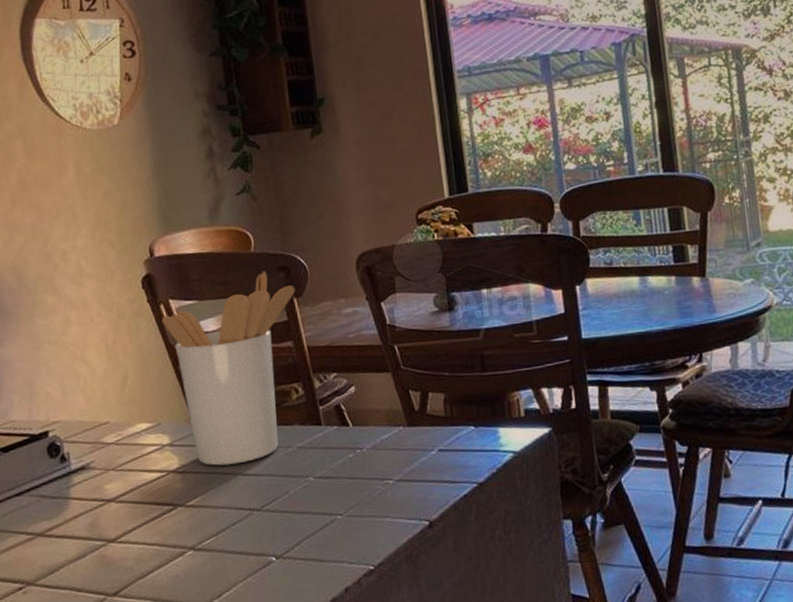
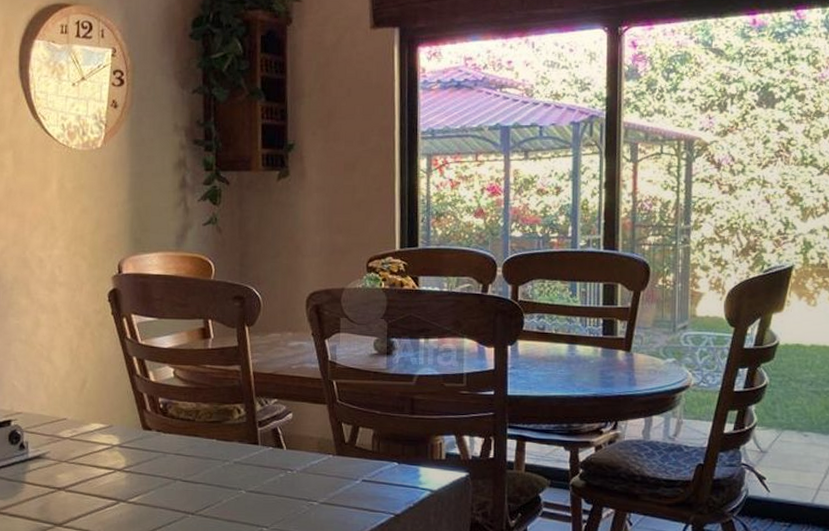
utensil holder: present [161,271,296,466] -> none [123,298,248,470]

